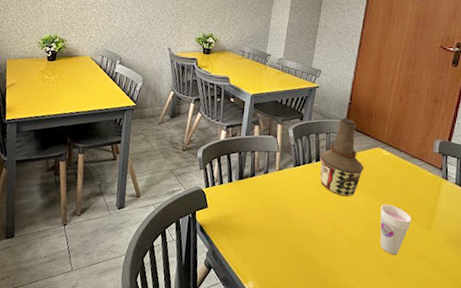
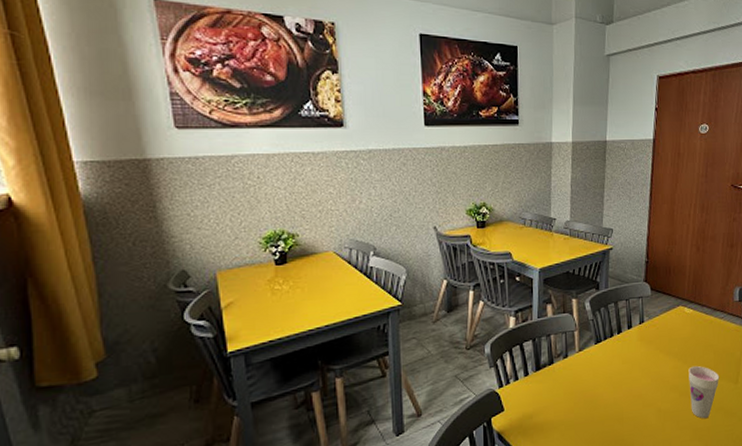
bottle: present [320,118,364,197] -> none [622,279,668,367]

